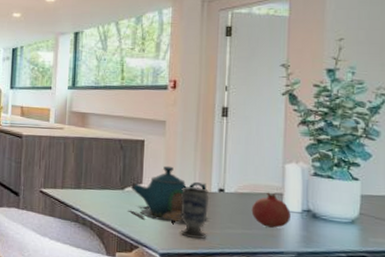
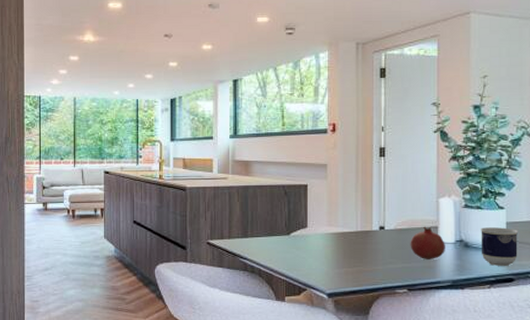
teapot: present [128,165,210,225] -> none [295,208,373,265]
cup: present [180,186,209,240] -> none [345,227,370,277]
cup: none [330,198,375,242] -> present [481,227,519,266]

